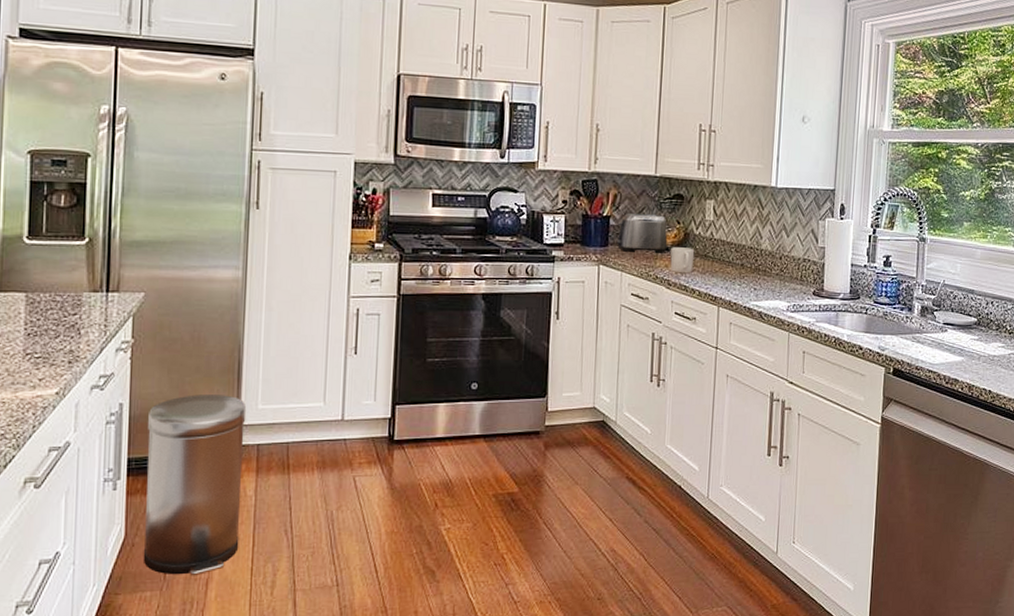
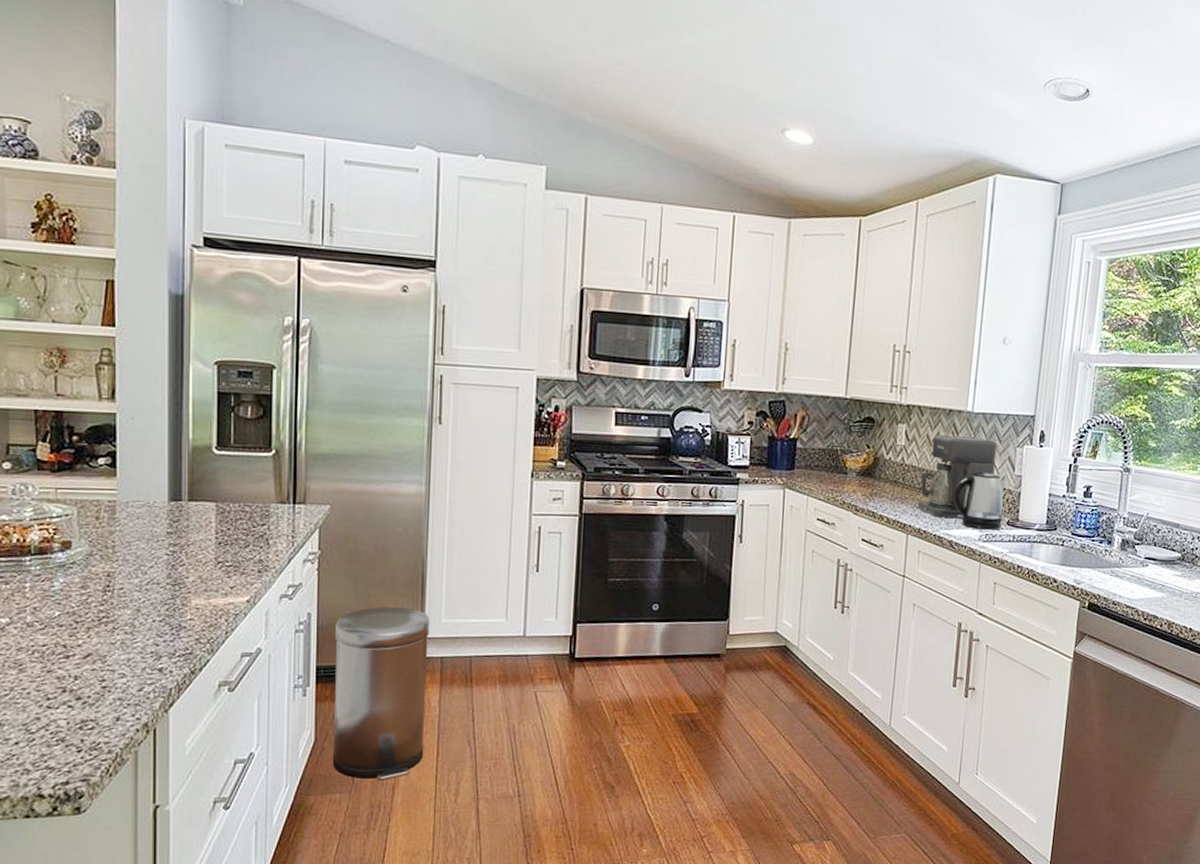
toaster: present [616,213,671,253] -> none [803,436,860,478]
mug: present [670,247,695,274] -> none [858,472,885,500]
coffee maker: none [727,210,801,291] -> present [917,435,998,519]
kettle: none [761,244,811,301] -> present [953,471,1007,530]

